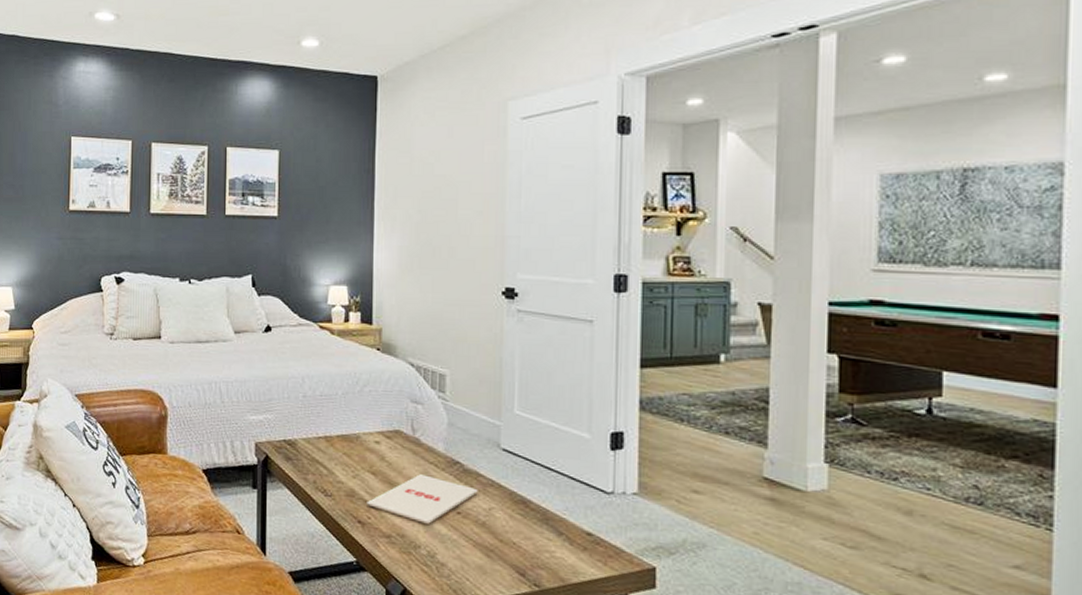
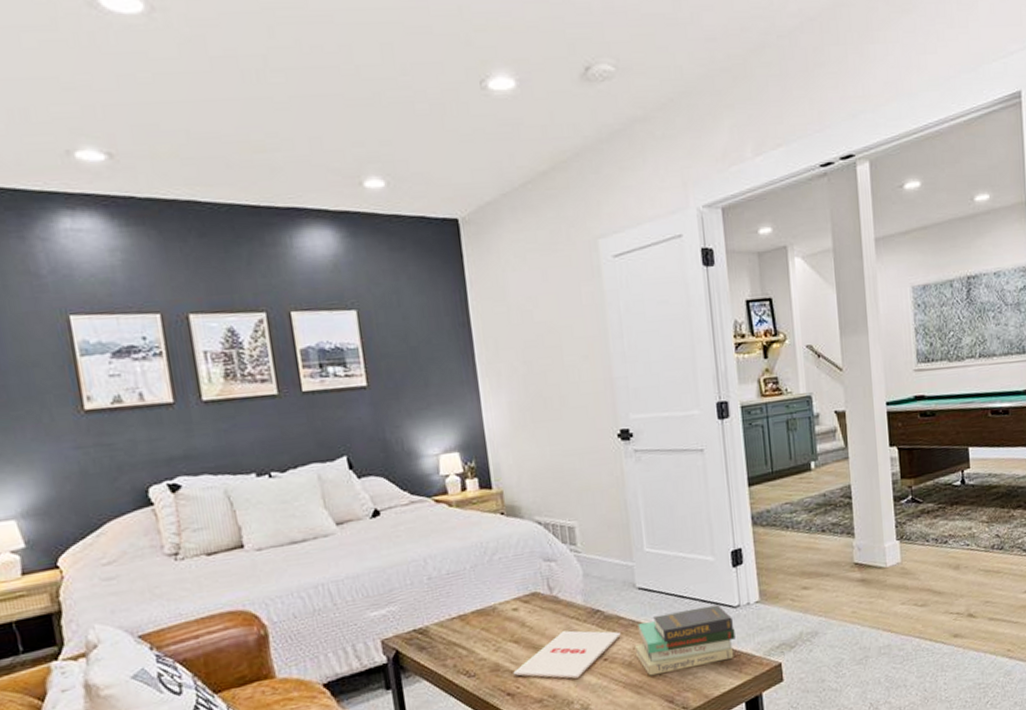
books: none [490,481,604,547] -> present [634,604,735,676]

